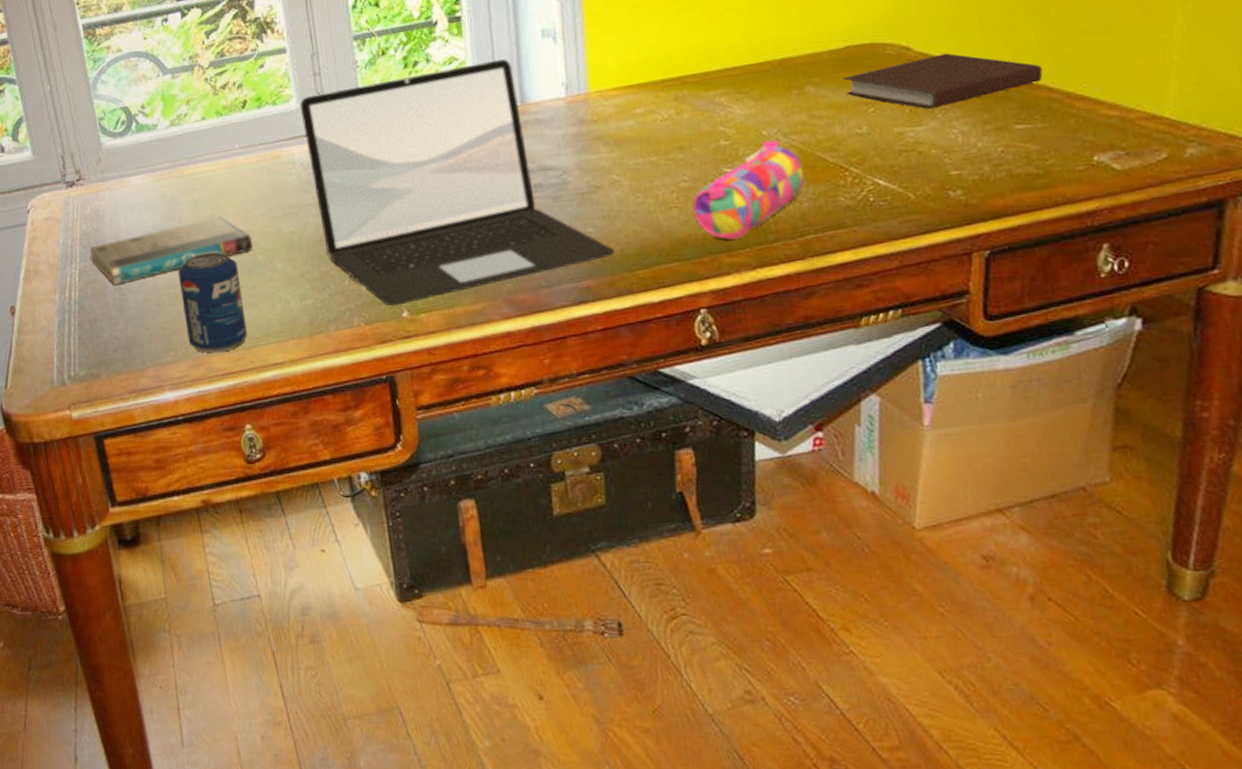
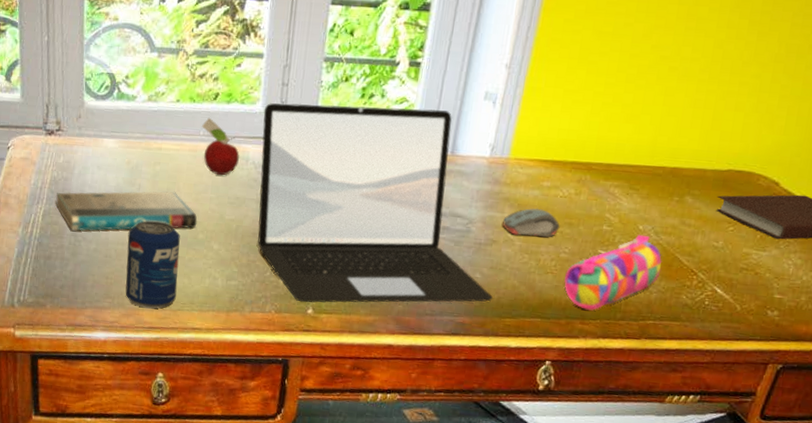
fruit: none [235,128,285,187] -> present [202,117,239,176]
computer mouse: none [601,139,670,175] -> present [502,208,560,237]

